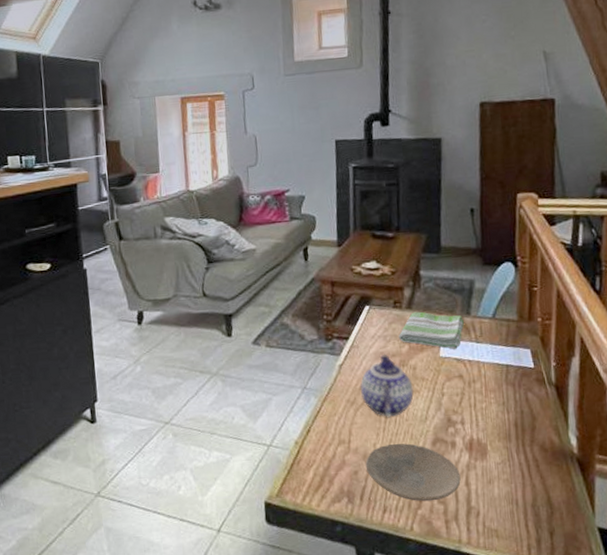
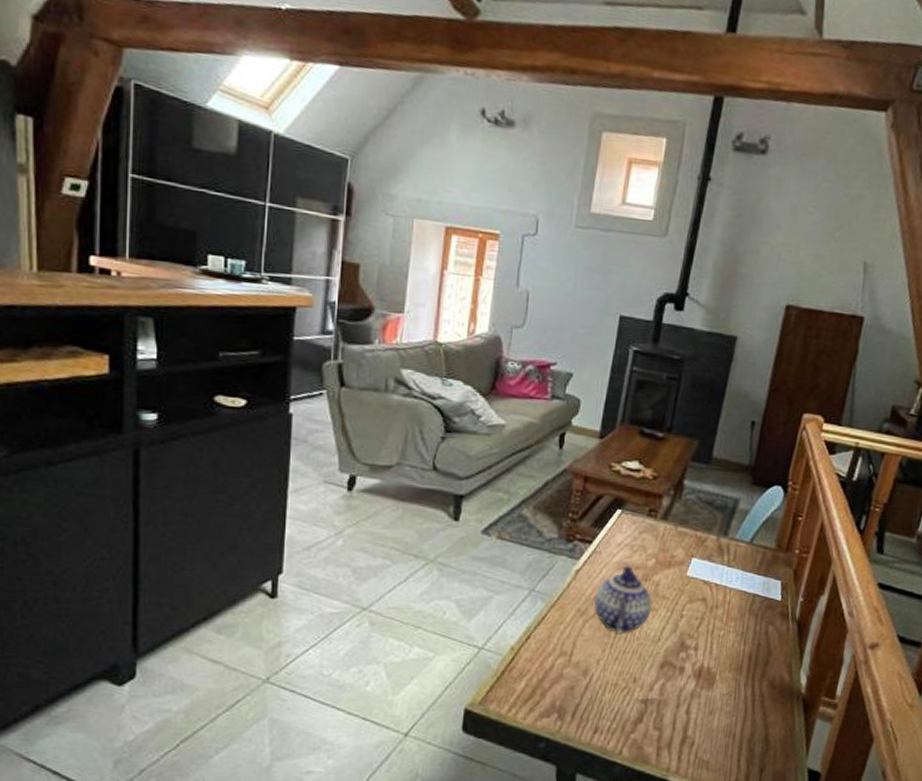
plate: present [365,443,461,502] -> none [584,662,683,726]
dish towel: present [398,311,465,349] -> none [647,524,721,570]

